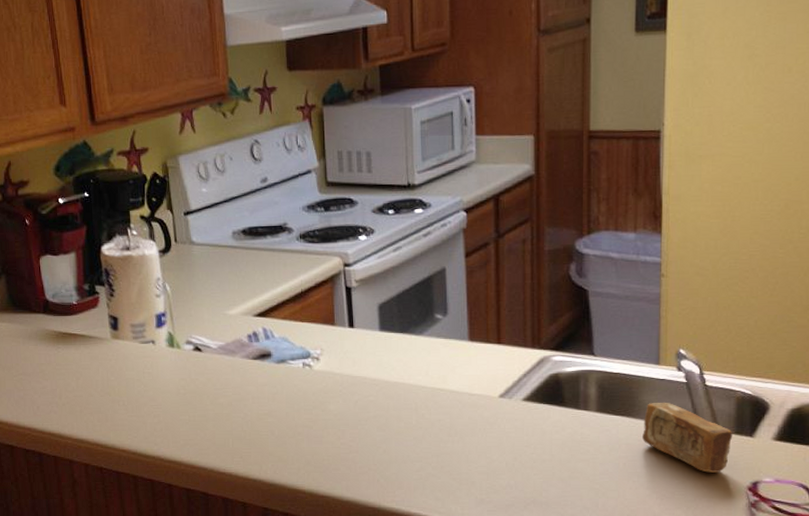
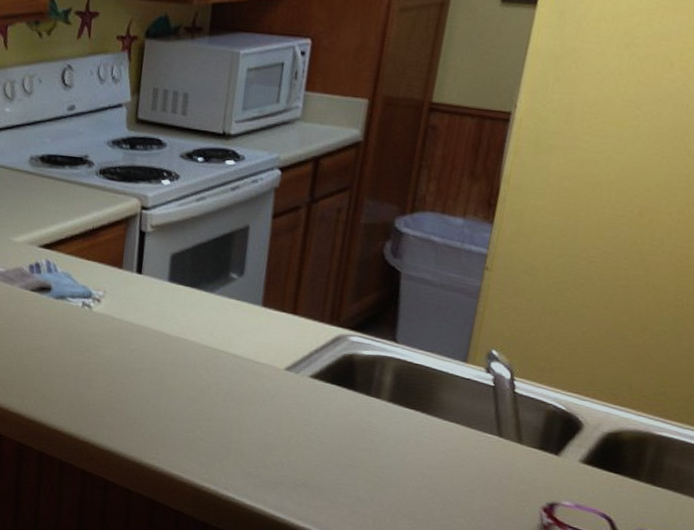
soap bar: present [642,402,733,473] -> none [434,401,537,487]

